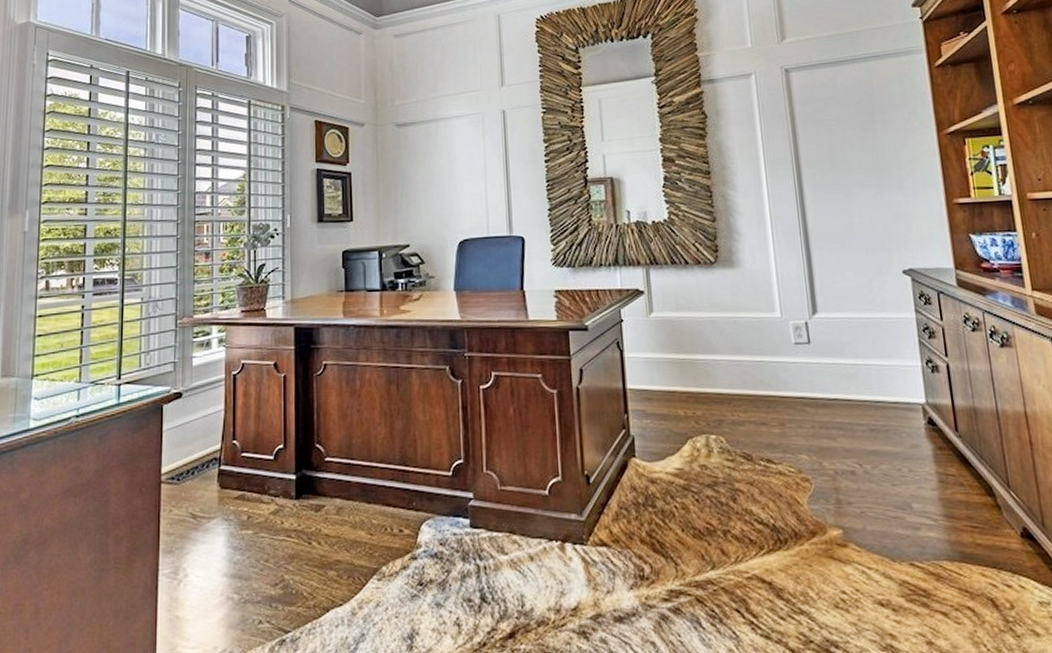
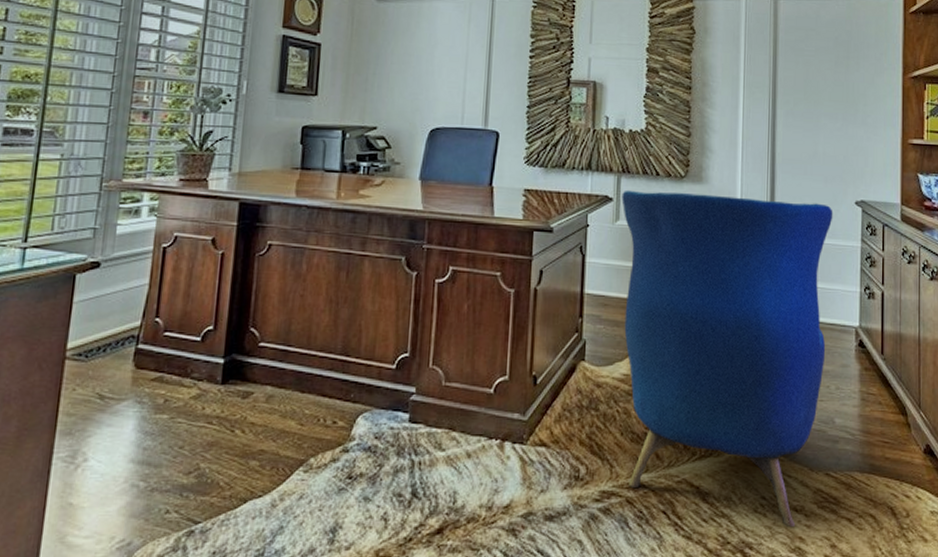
armchair: none [652,276,893,623] -> present [622,190,833,527]

